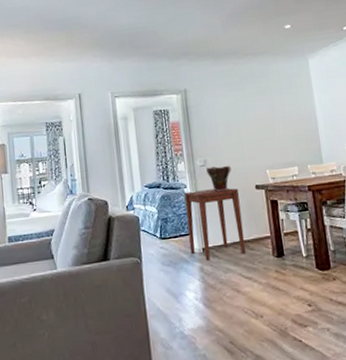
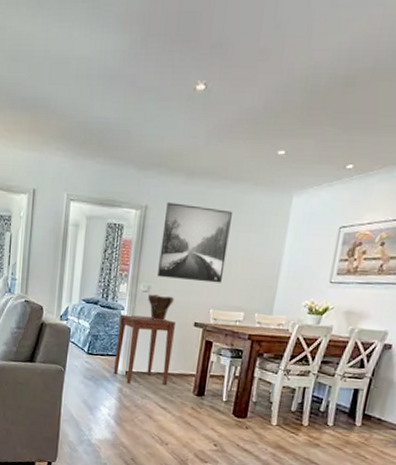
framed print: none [202,80,270,150] -> present [157,202,232,283]

